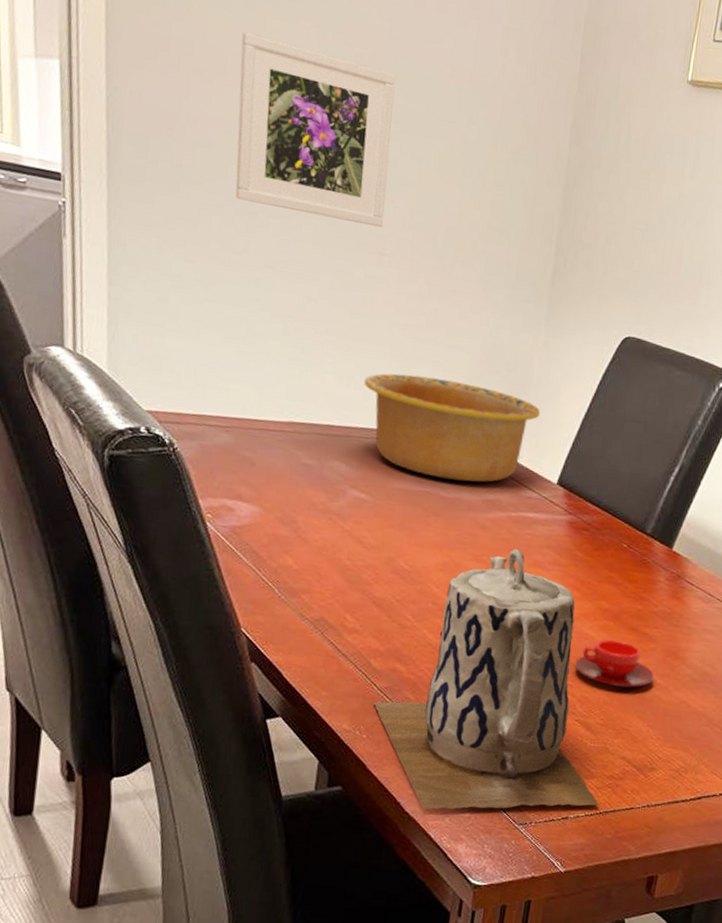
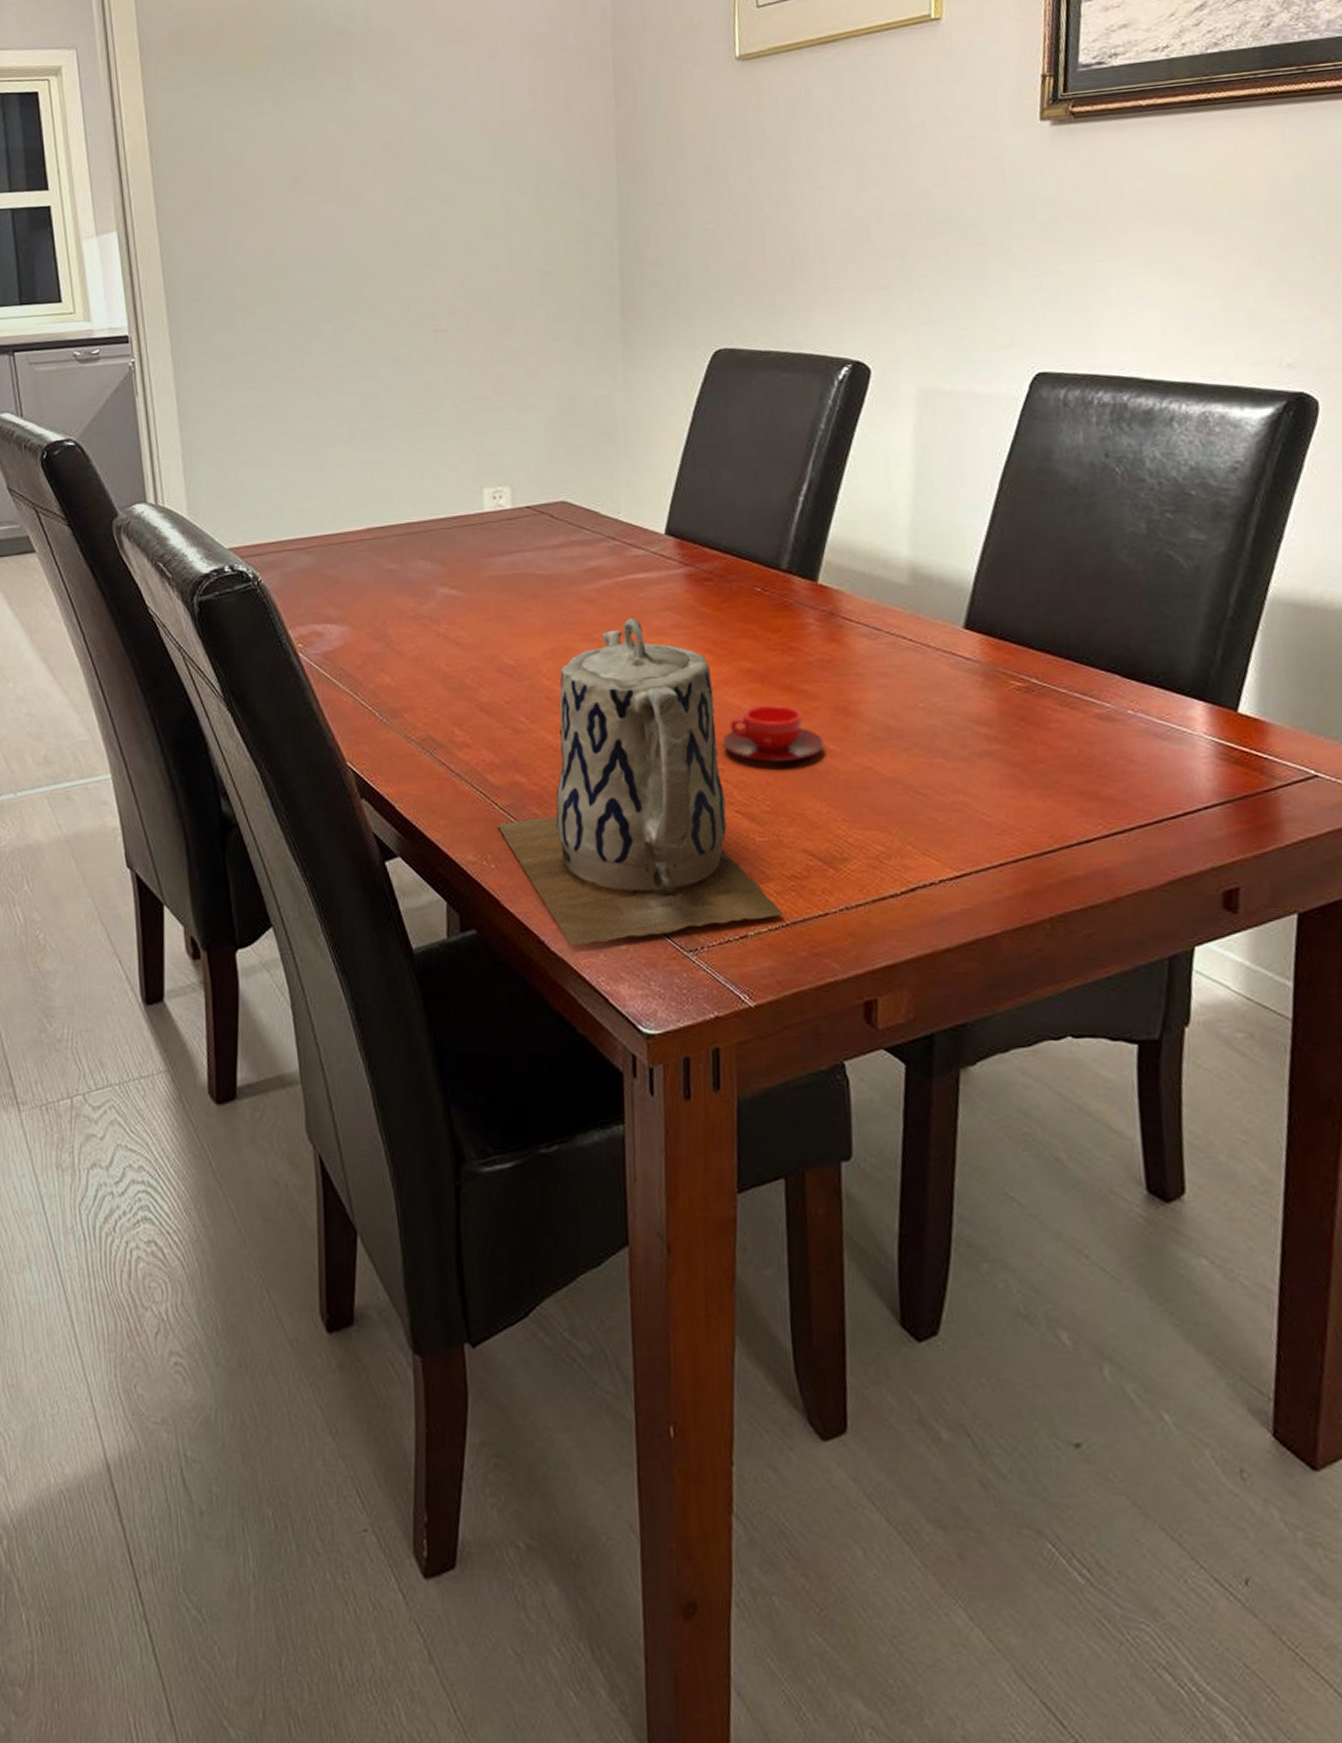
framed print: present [235,32,396,228] -> none [275,148,435,316]
bowl: present [363,373,540,482] -> none [437,444,632,556]

